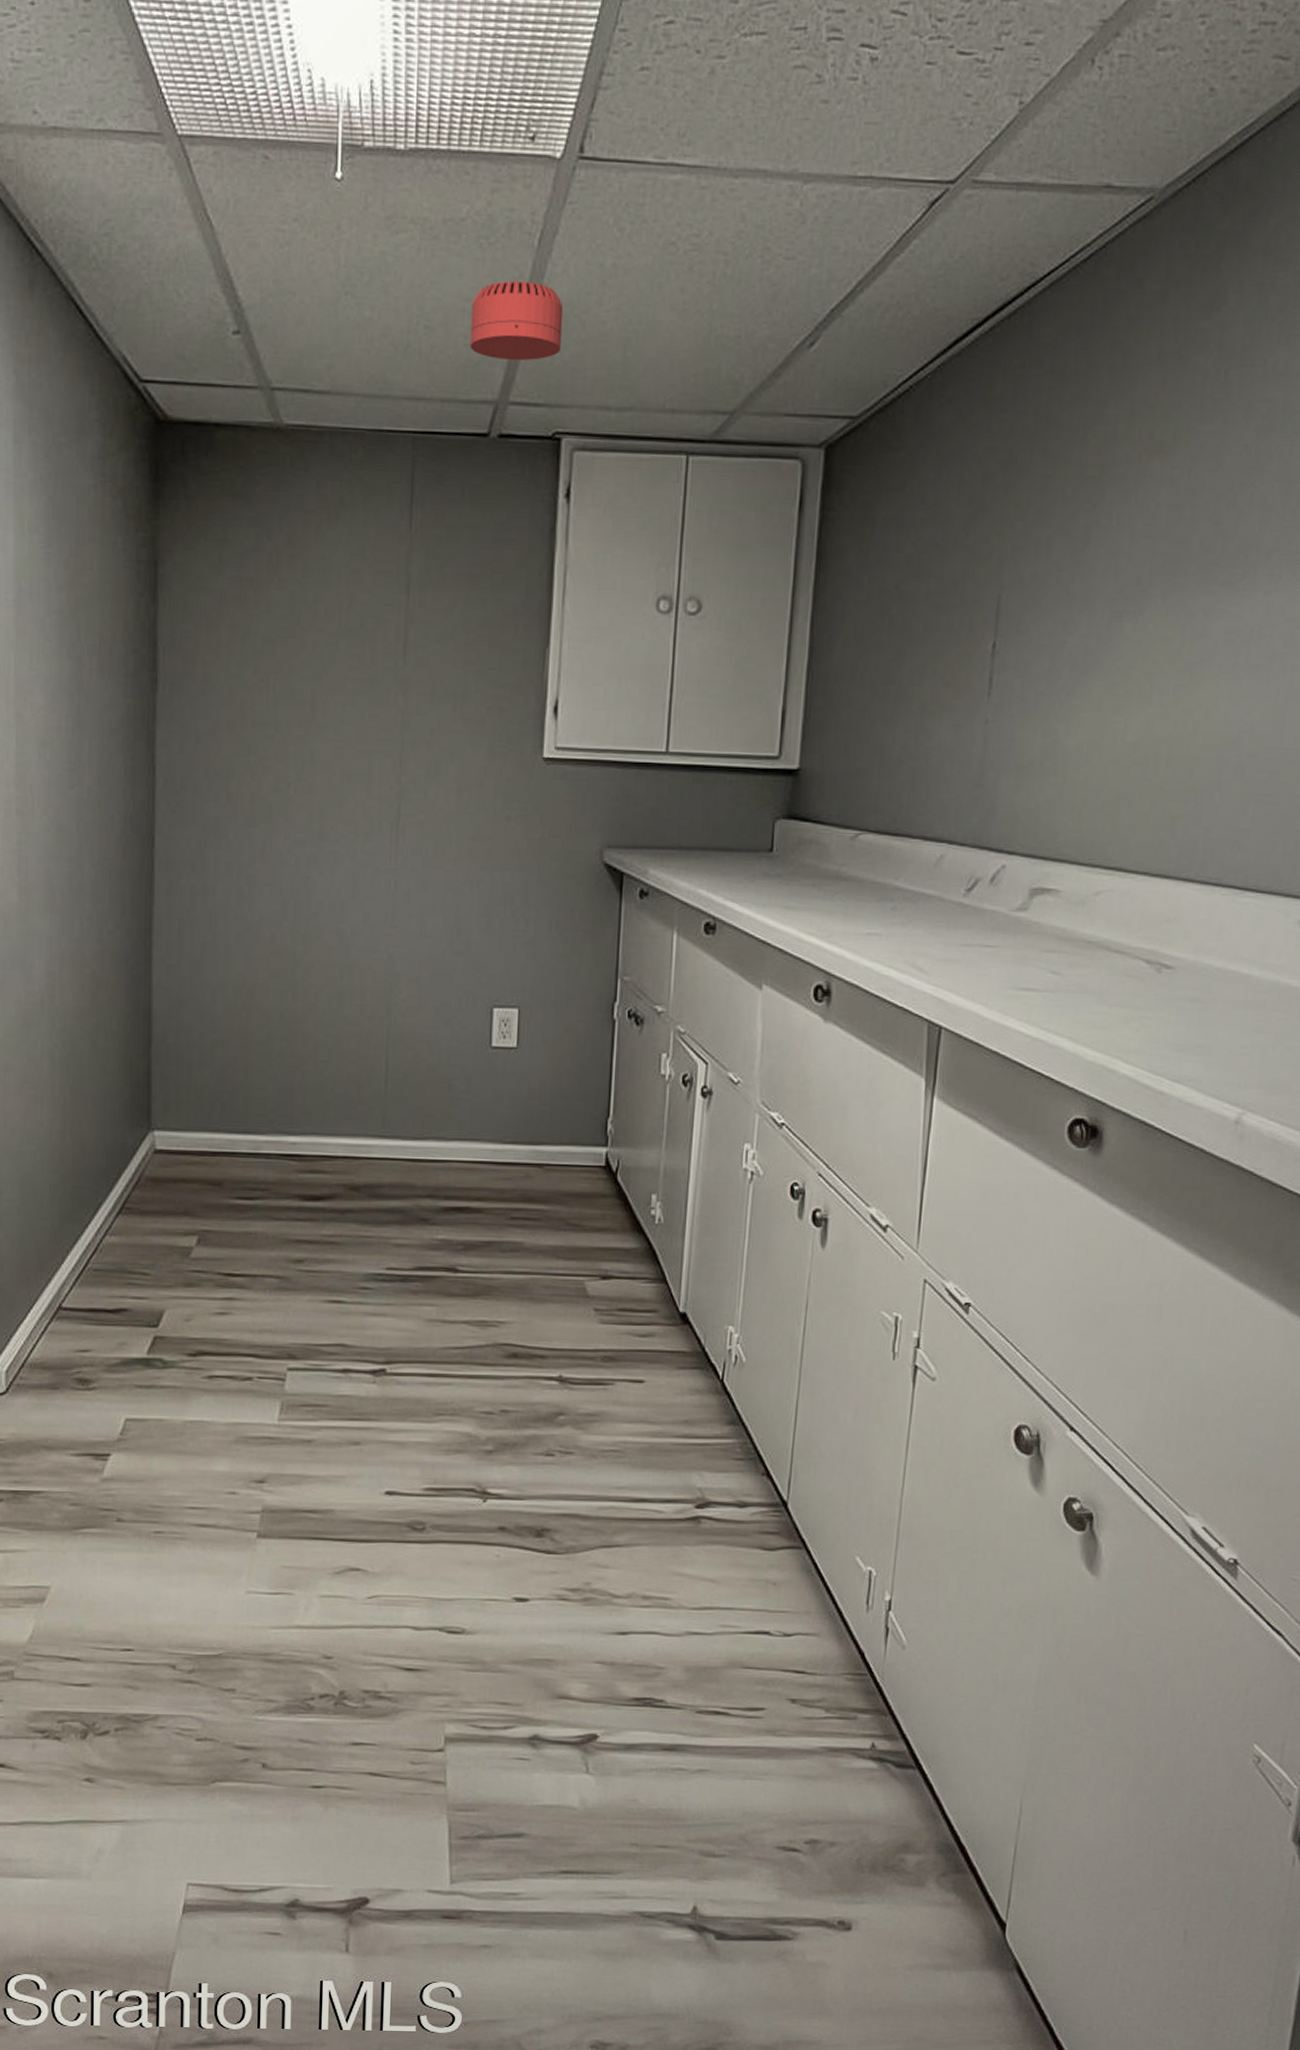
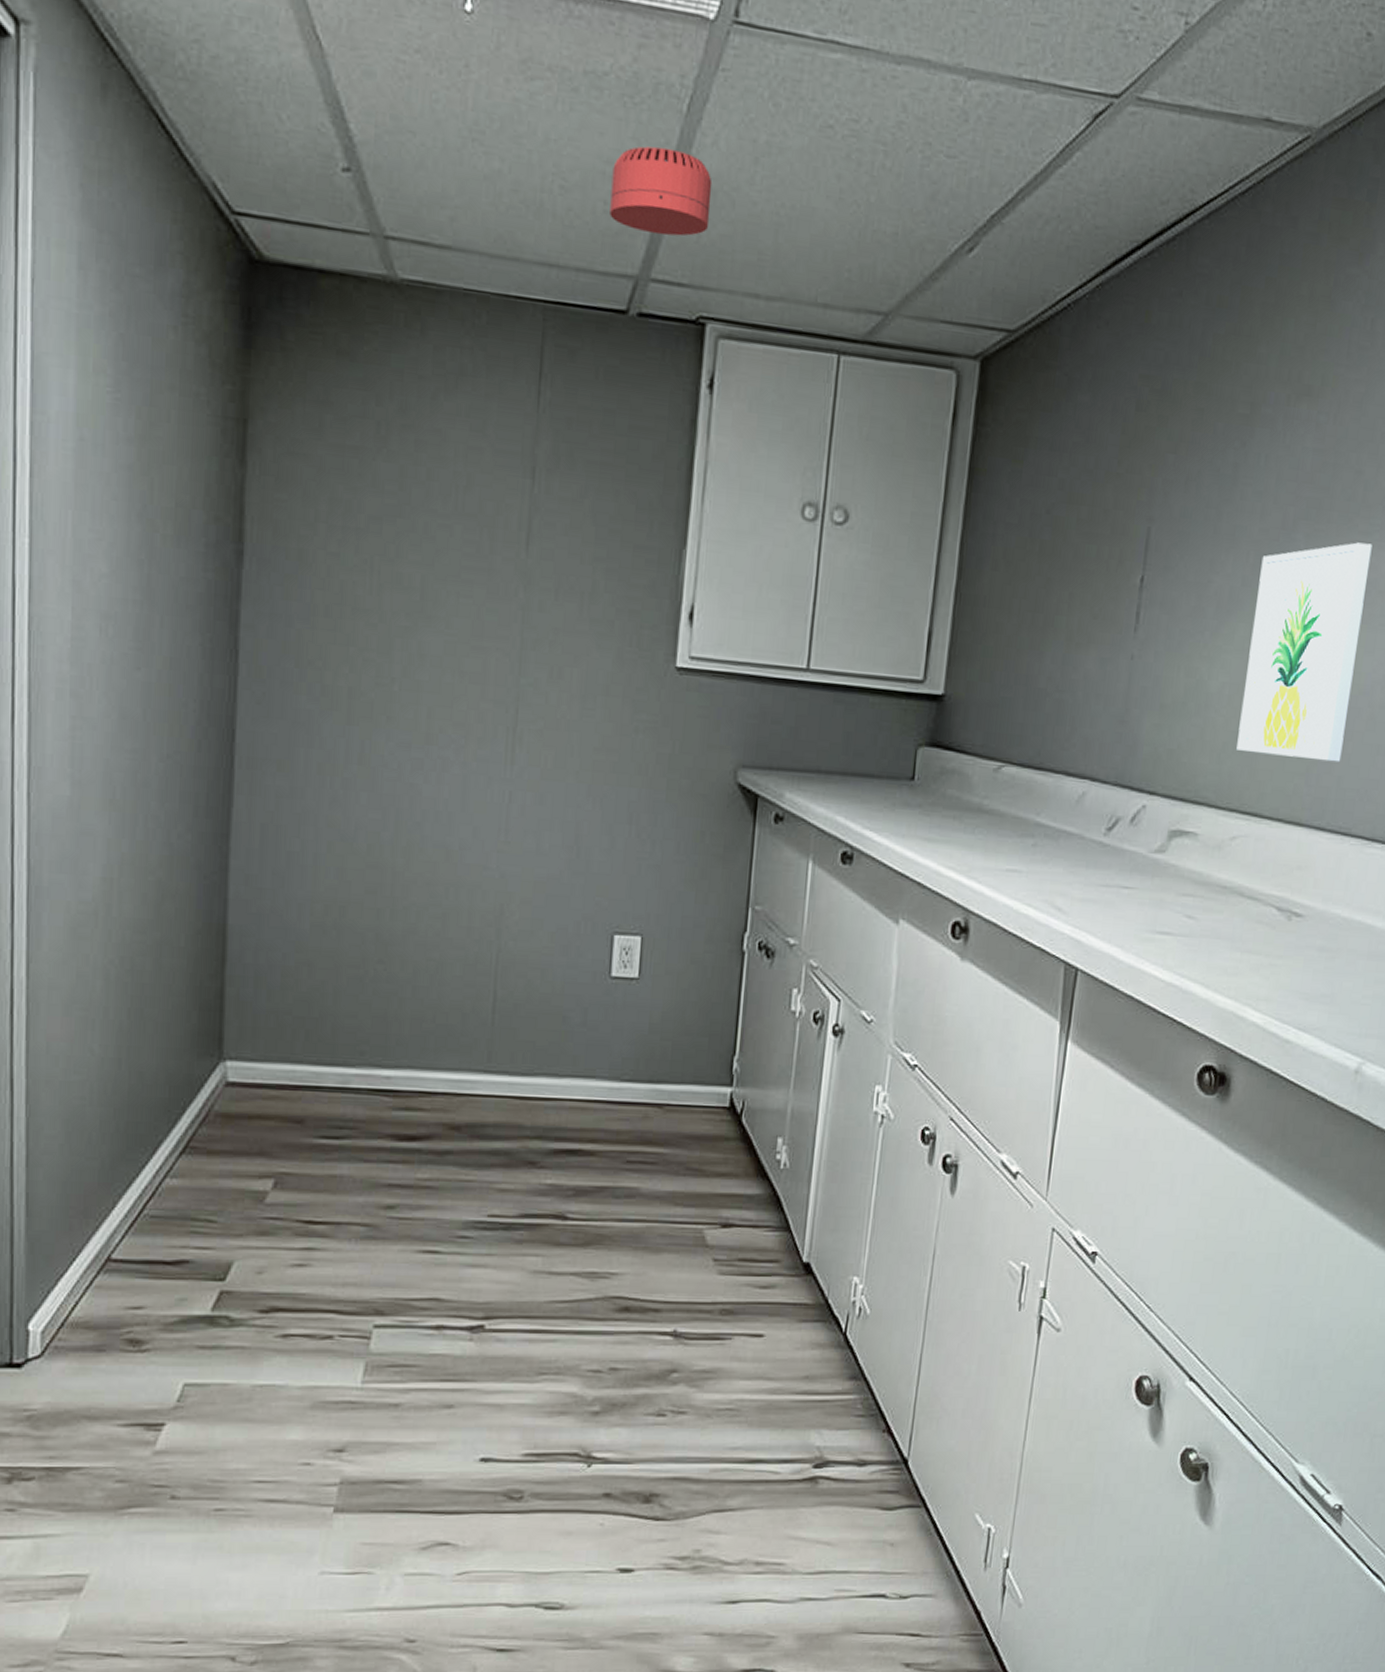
wall art: none [1097,593,1234,813] -> present [1236,542,1373,763]

